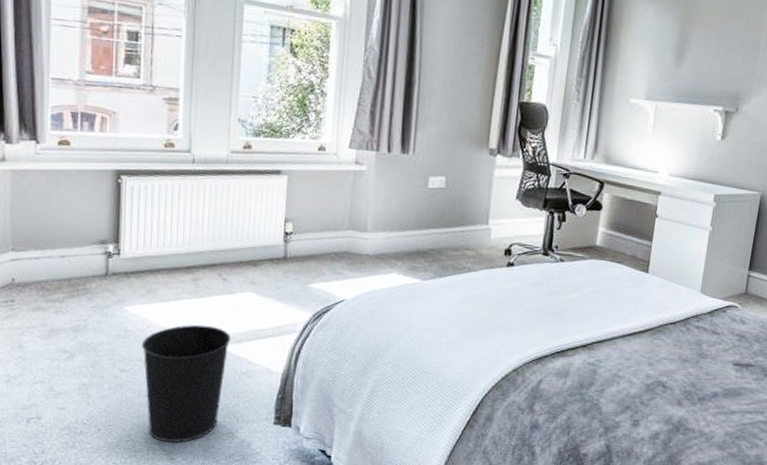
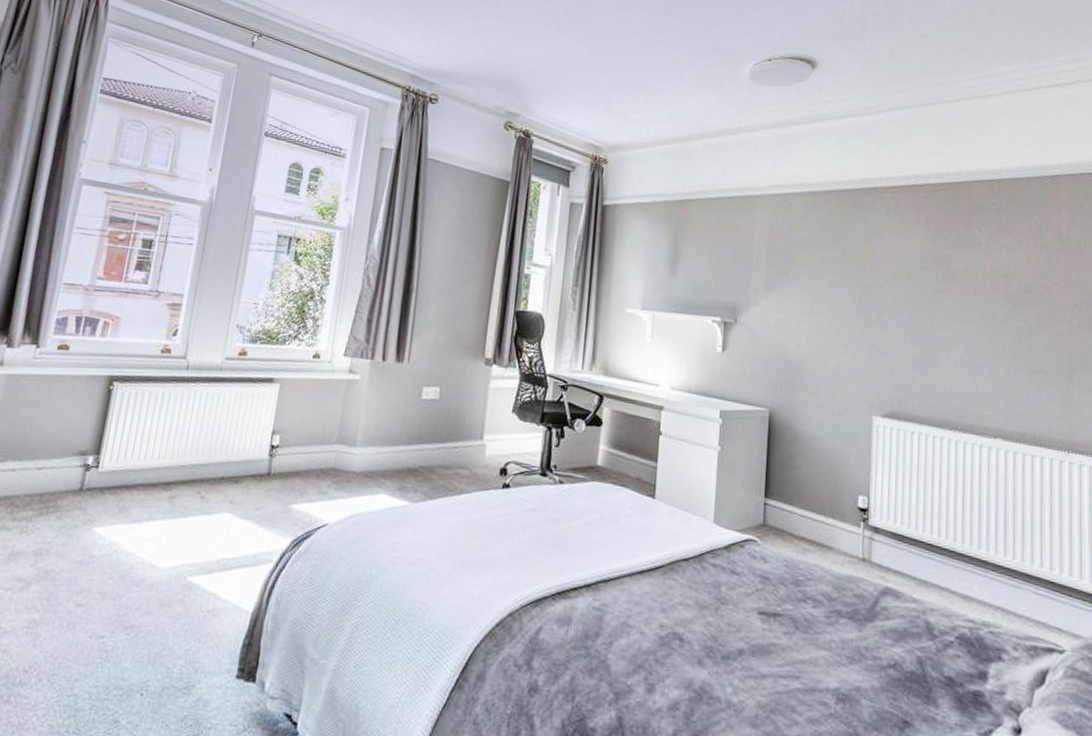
wastebasket: present [141,324,231,443] -> none [95,550,202,700]

